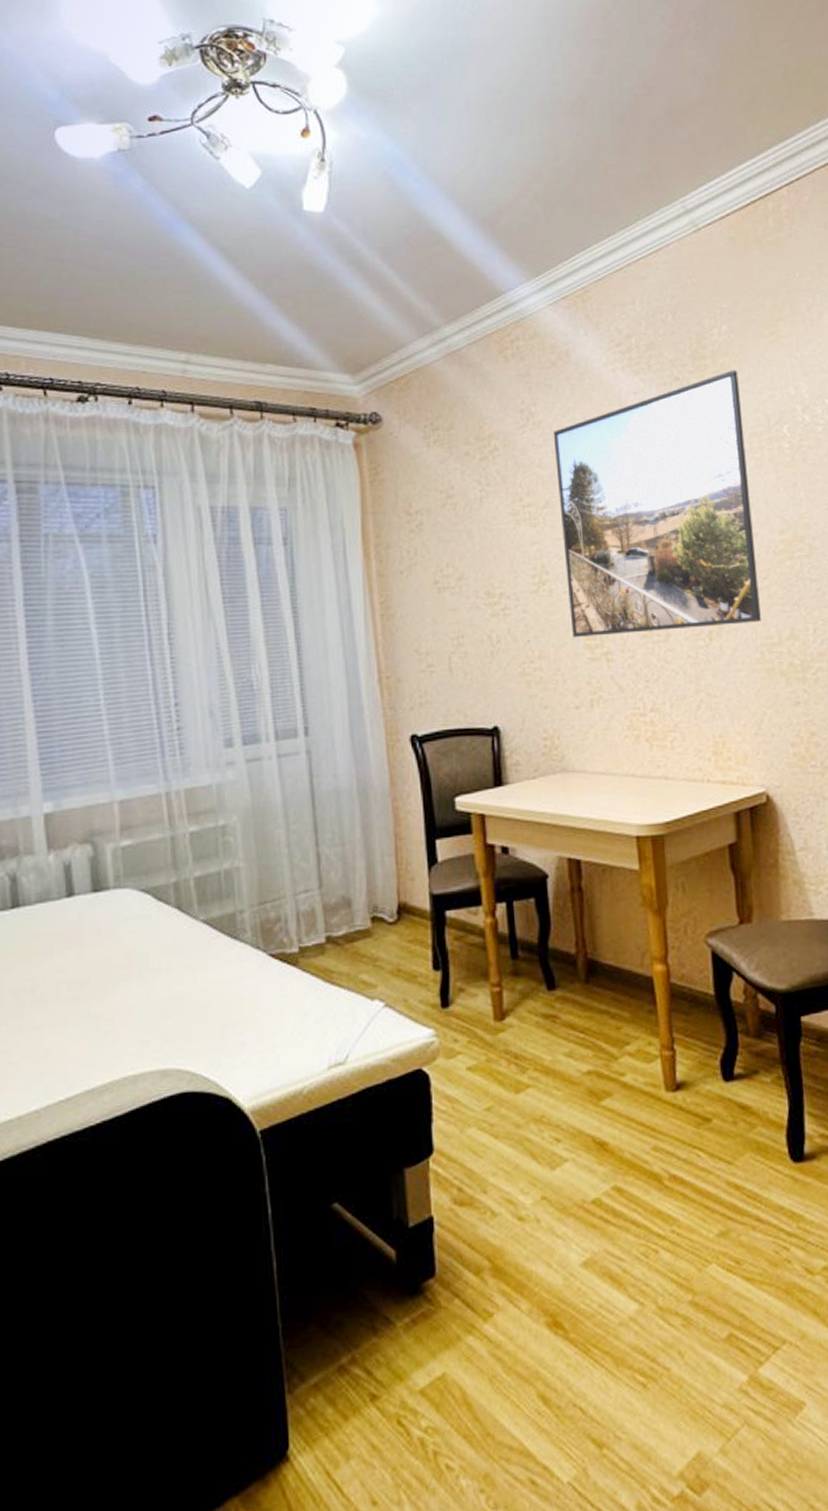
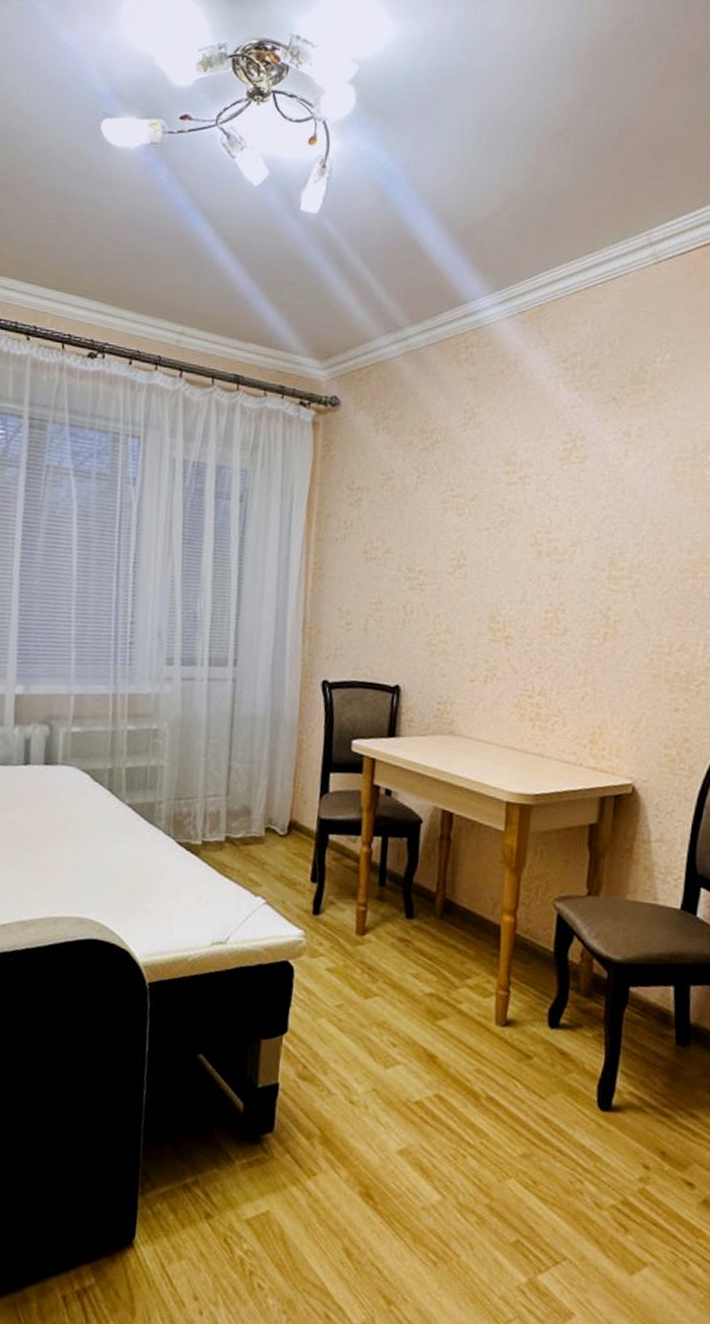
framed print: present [553,370,761,637] -> none [478,397,674,632]

